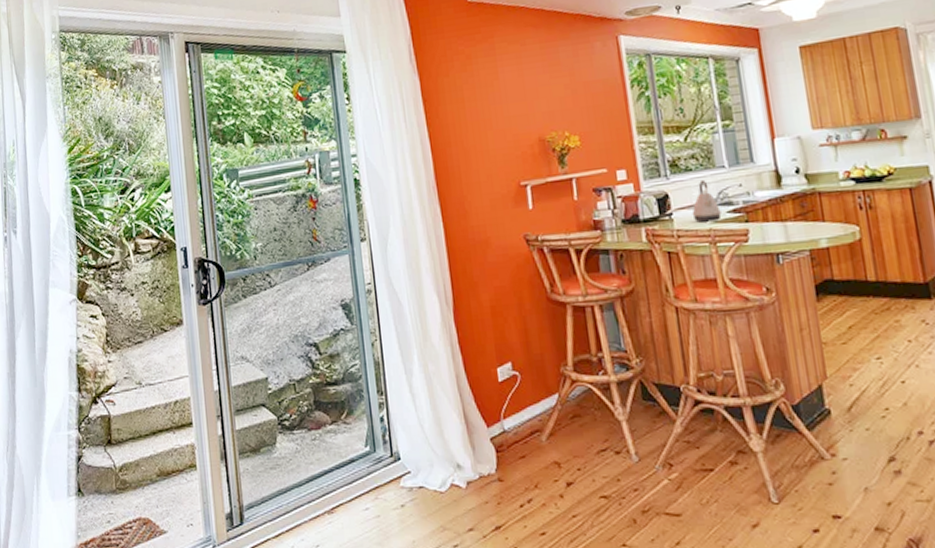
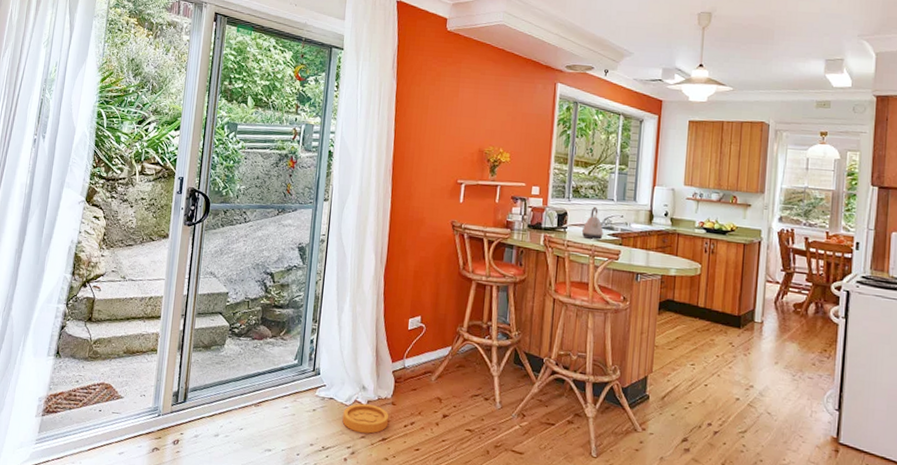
pet bowl: none [439,486,500,525] -> present [342,403,389,434]

